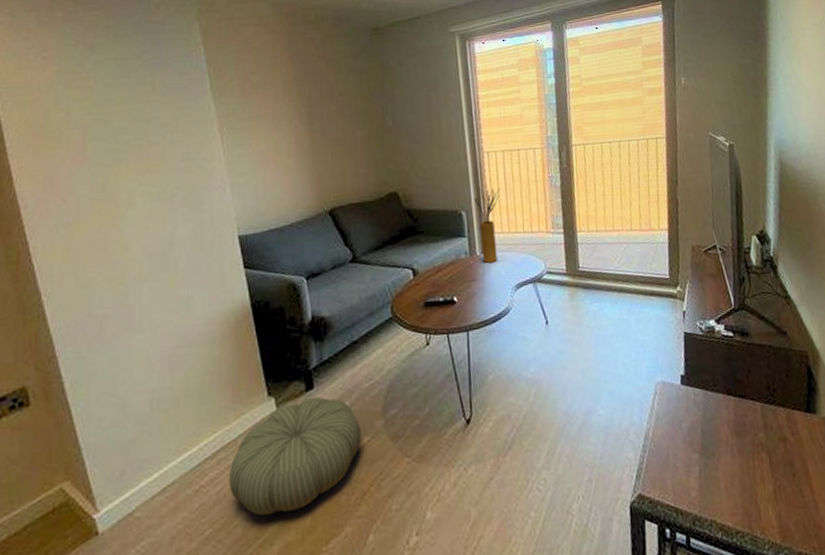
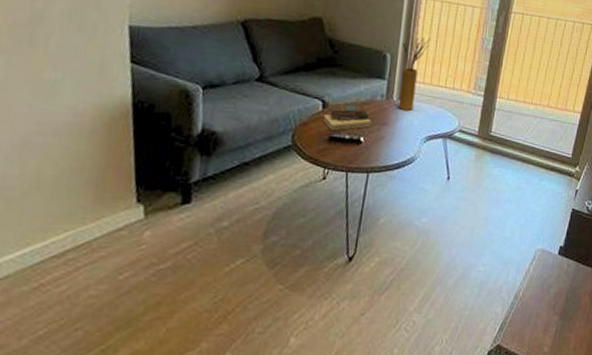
pouf: present [228,397,361,516] -> none [74,211,237,323]
books: none [415,265,461,296] -> present [322,103,372,131]

